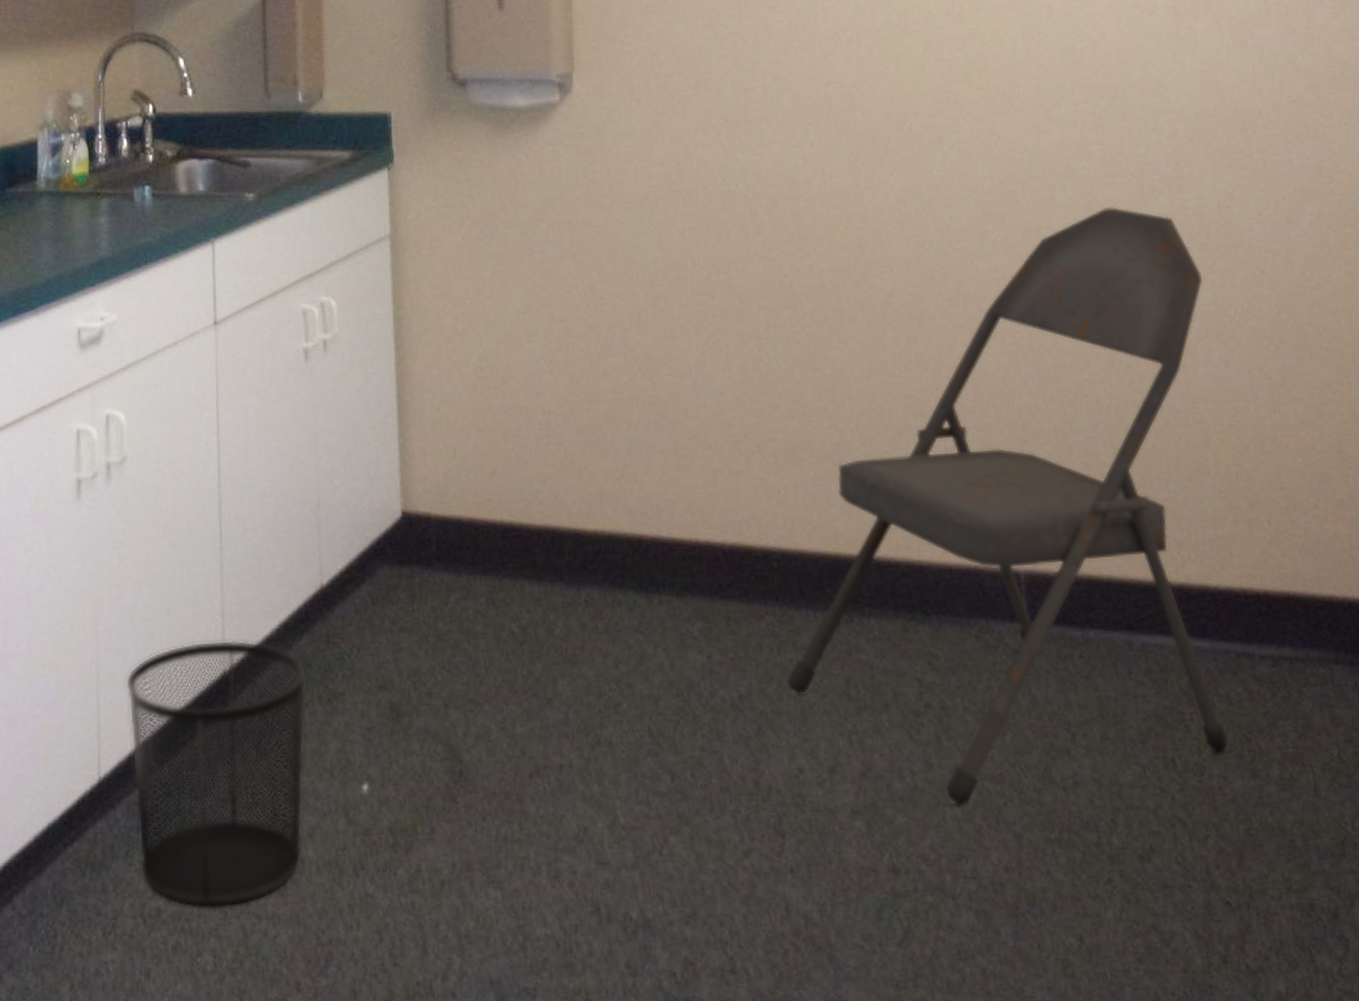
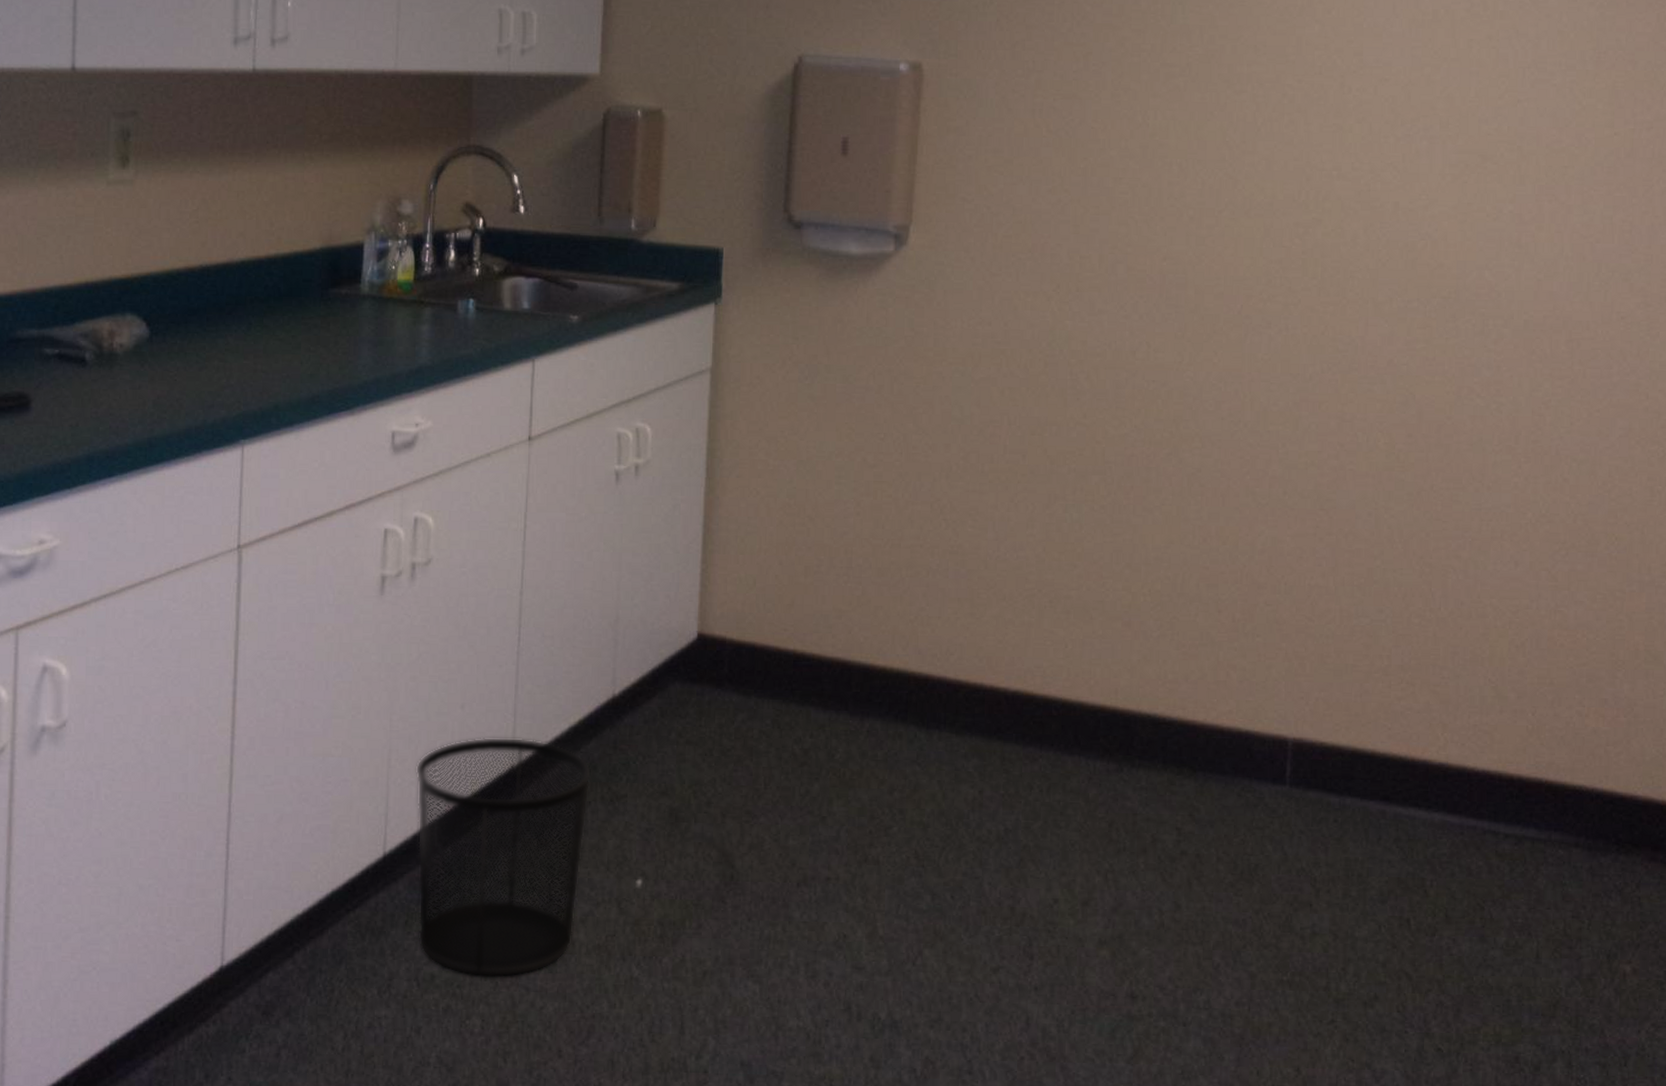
folding chair: present [787,207,1229,805] -> none [1053,404,1506,944]

